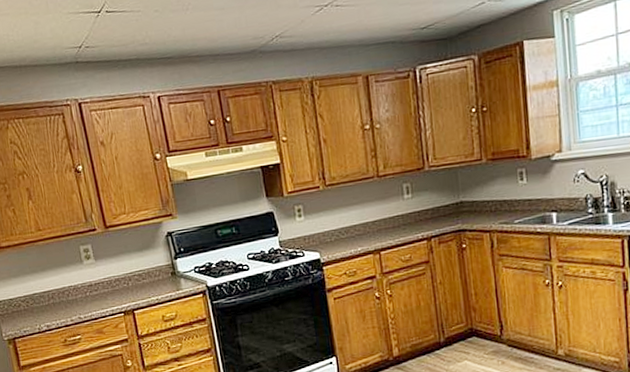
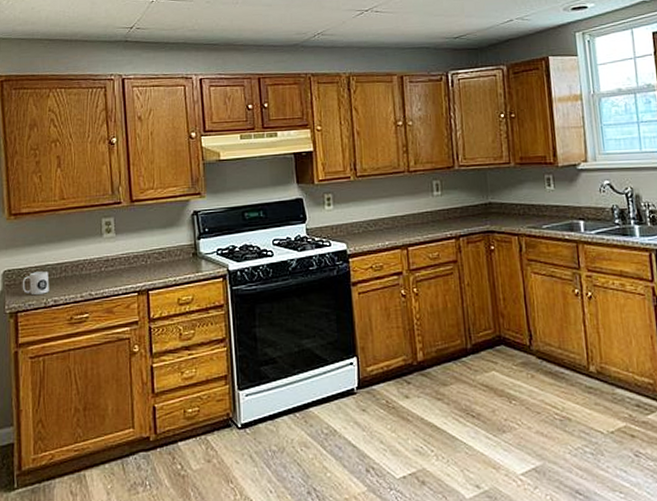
mug: none [14,300,41,323] -> present [22,271,49,296]

